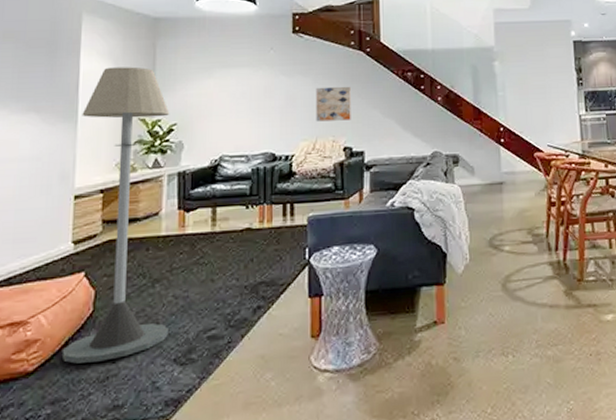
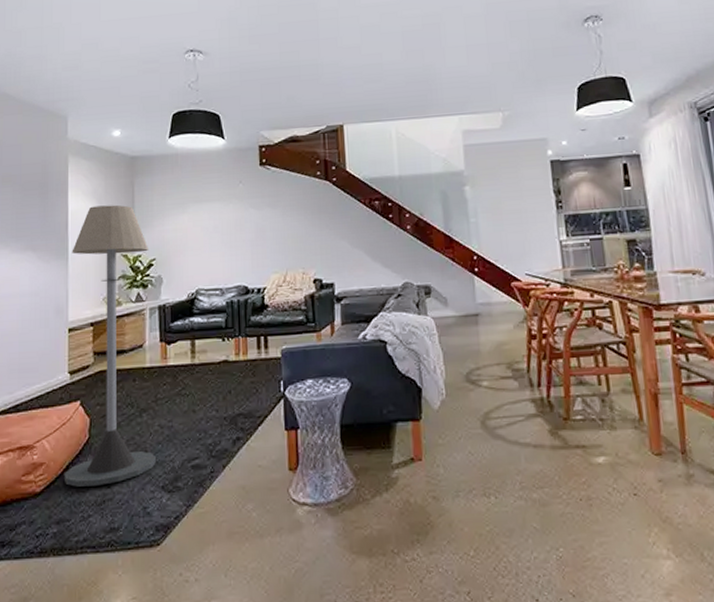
wall art: present [315,86,351,122] -> none [284,217,320,254]

